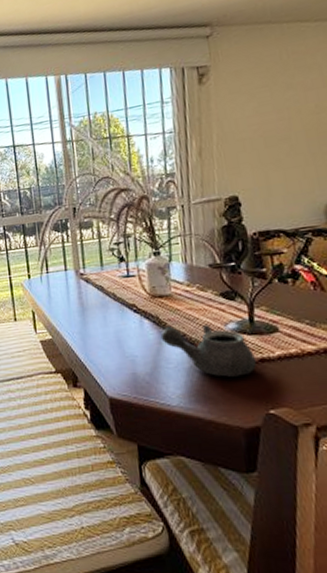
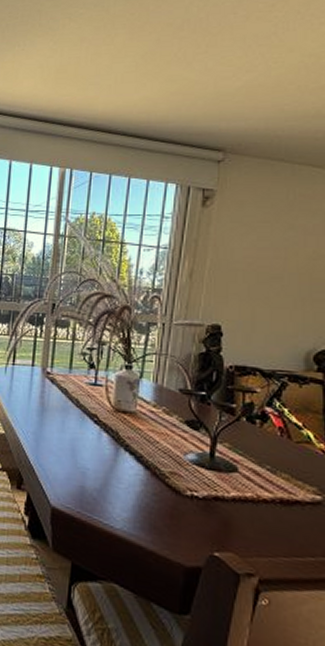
teapot: present [160,323,256,377] -> none [116,445,209,511]

